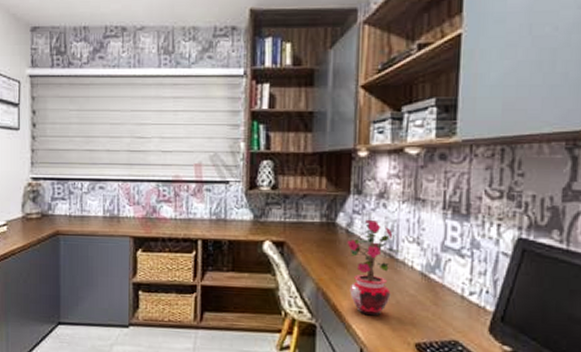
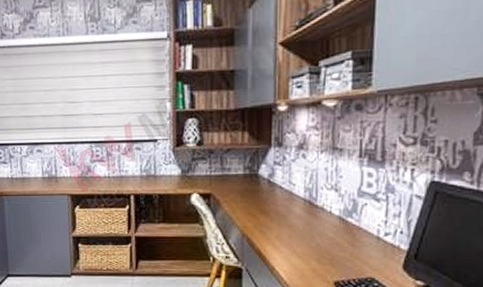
potted plant: present [347,218,403,316] -> none [269,168,322,258]

